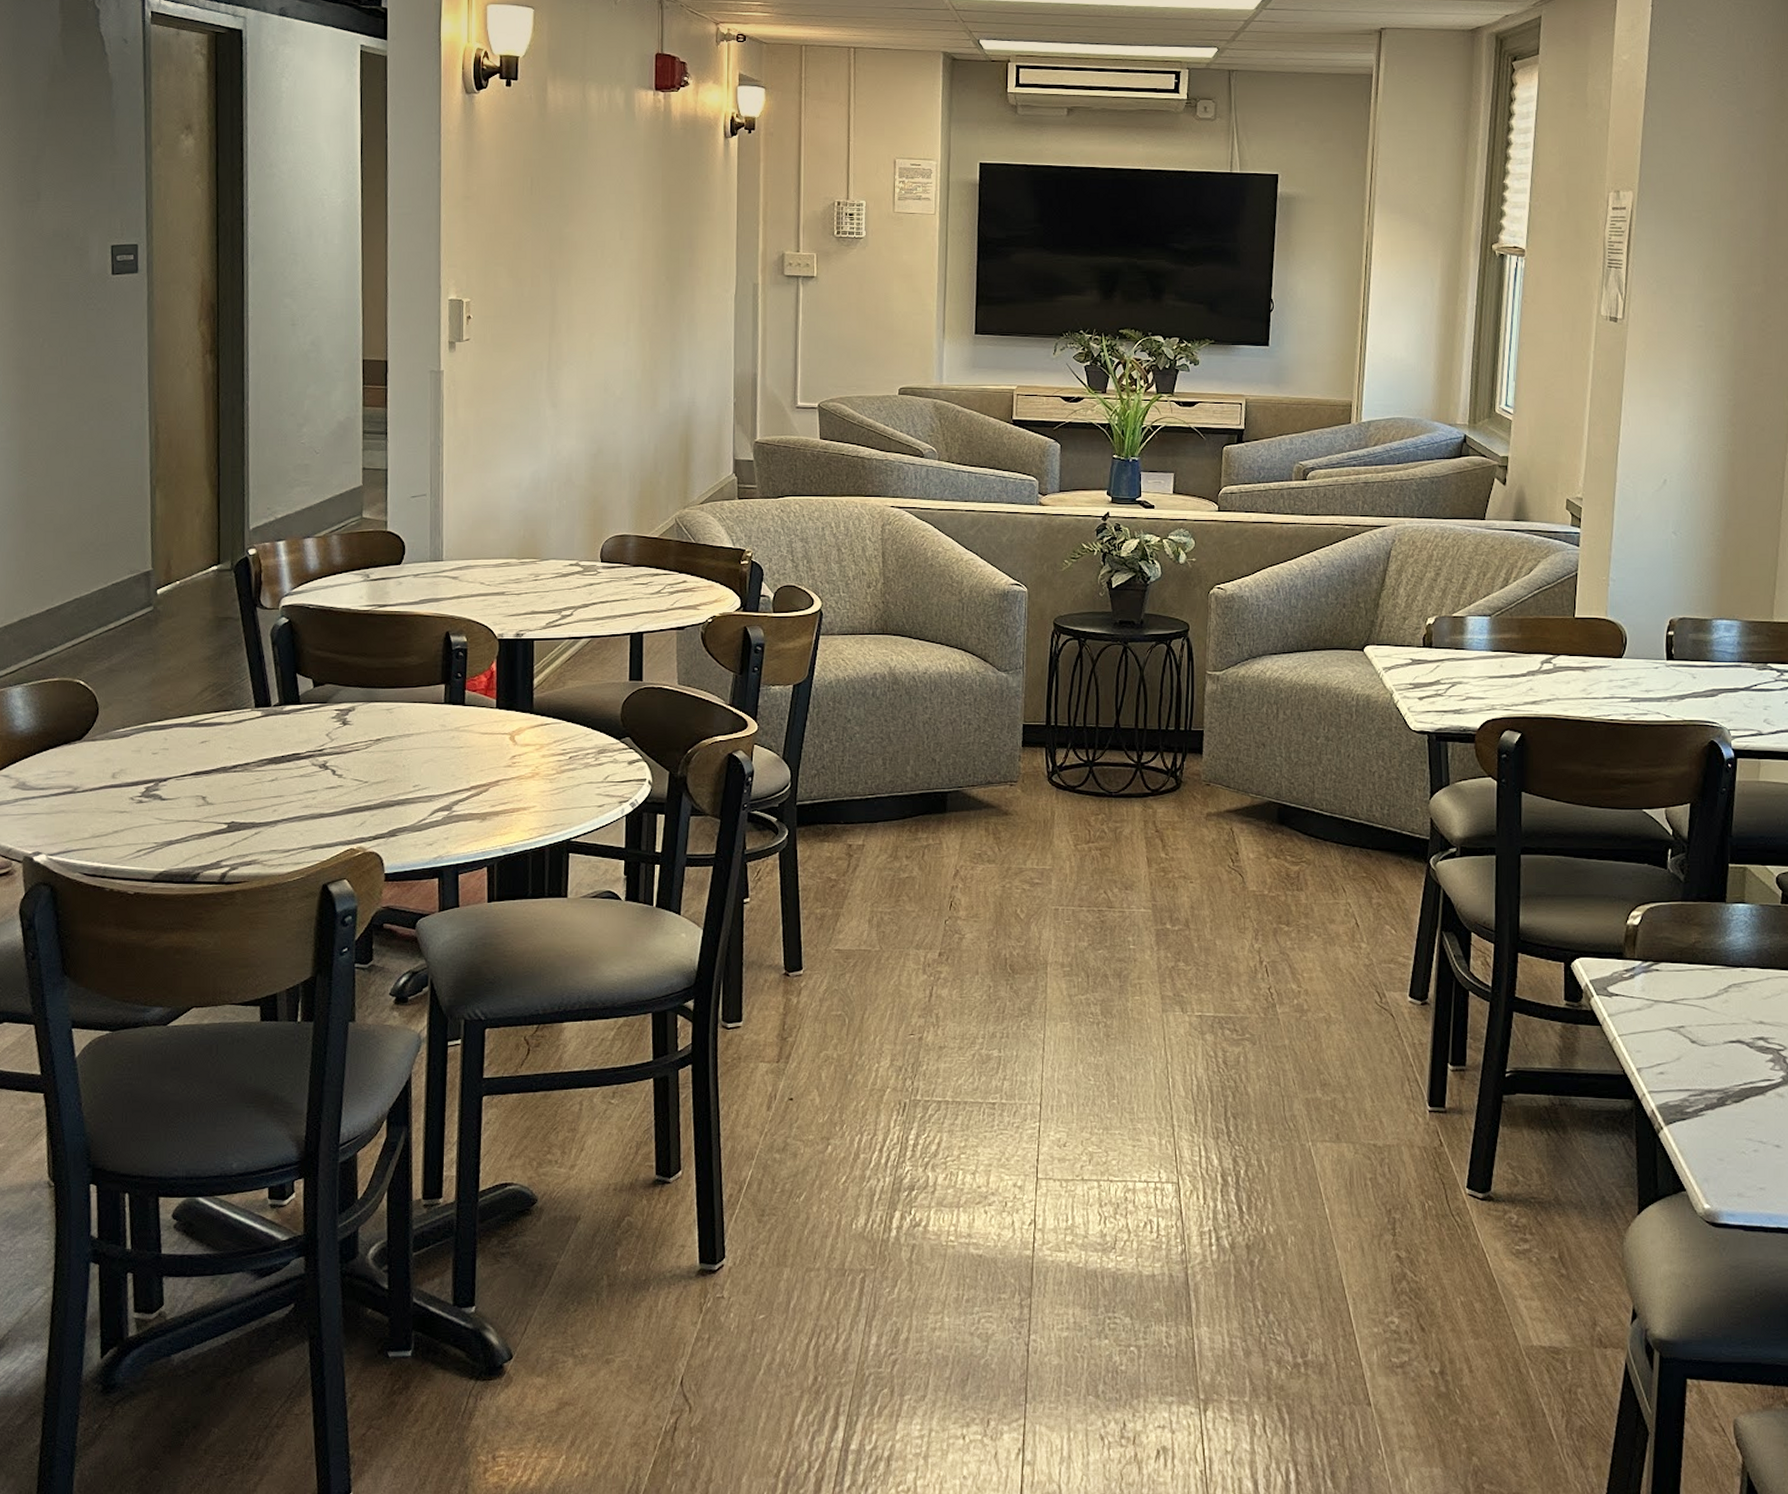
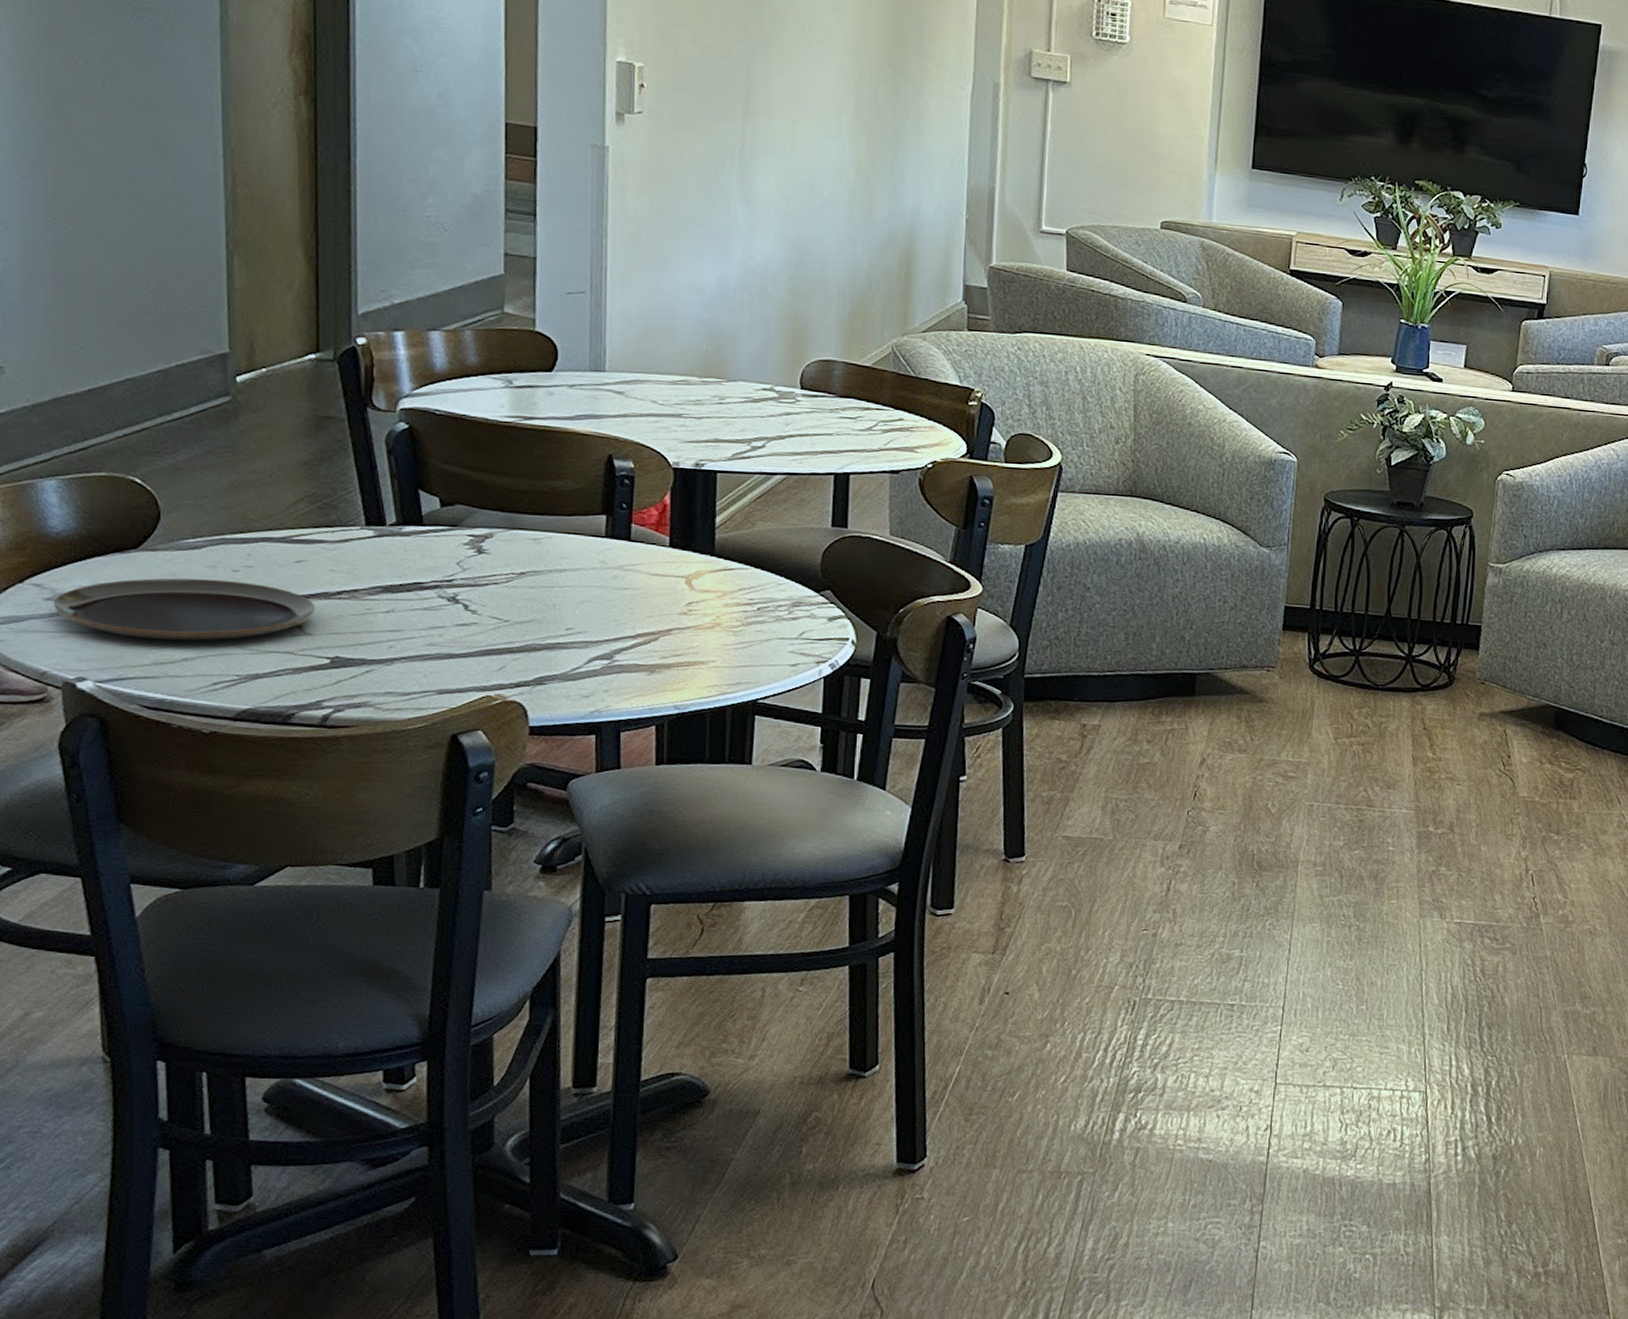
plate: none [17,761,216,815] -> present [53,578,315,641]

